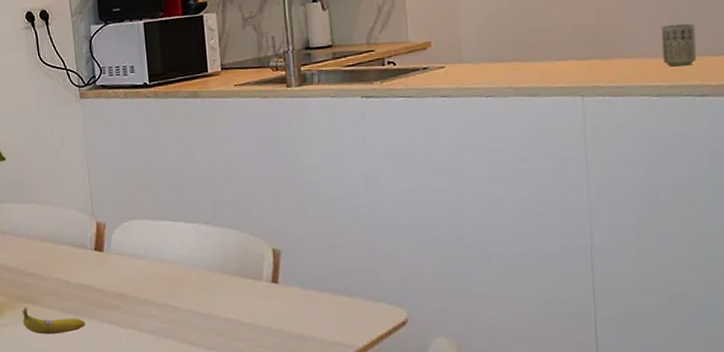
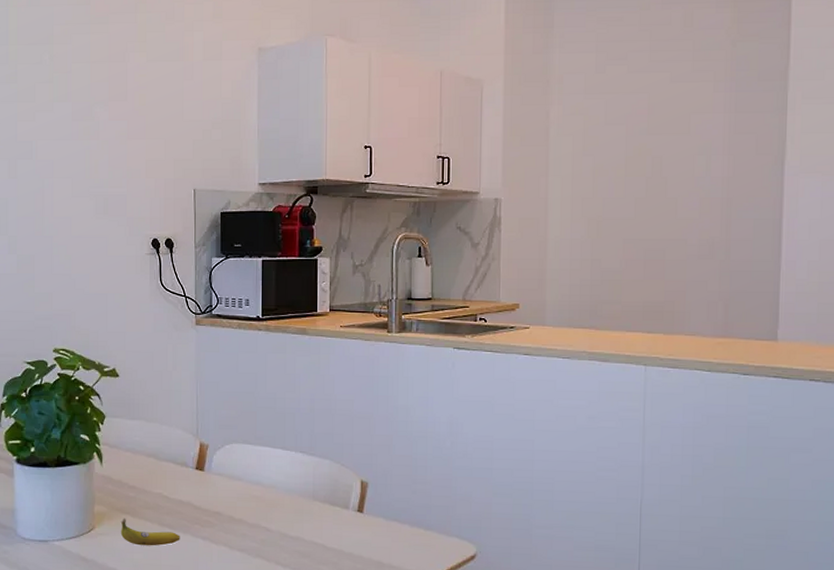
cup: present [661,23,697,67] -> none [716,309,745,347]

